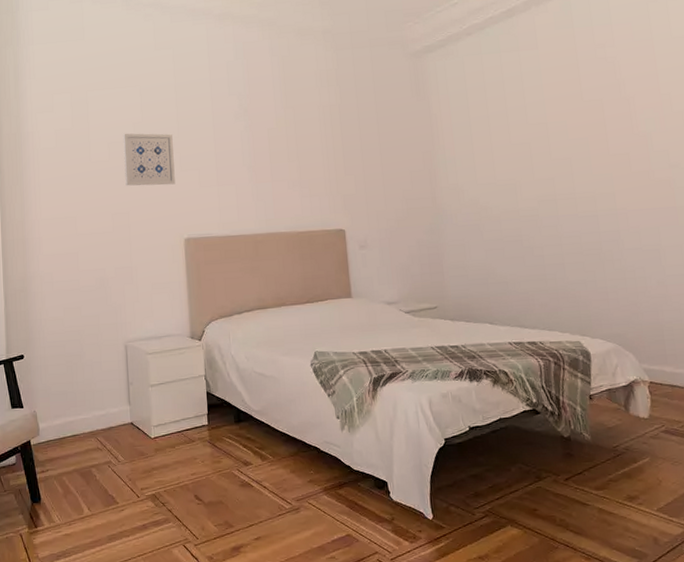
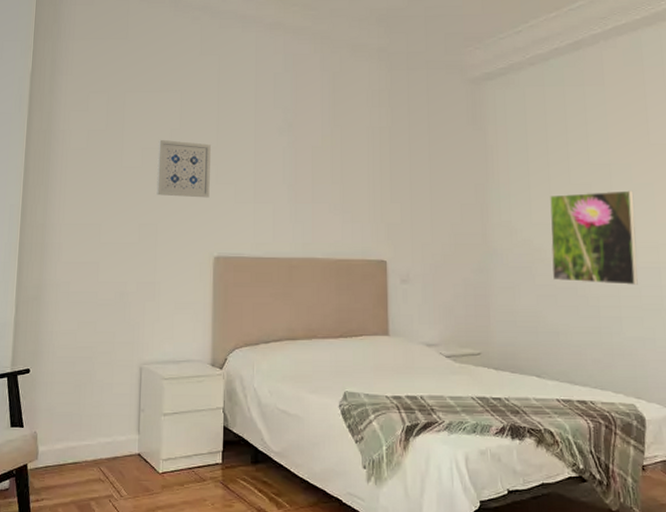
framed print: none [493,146,578,235] -> present [550,190,638,285]

